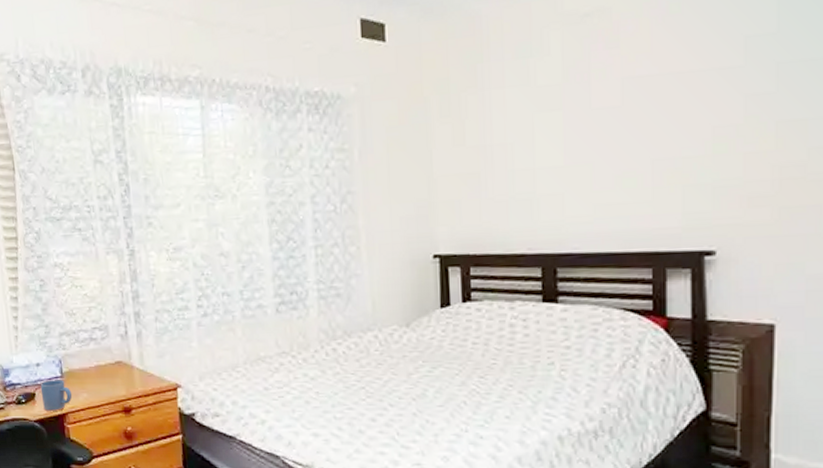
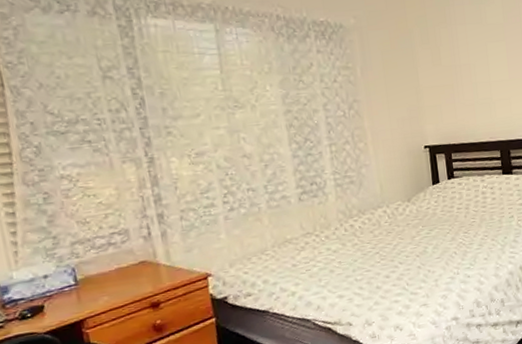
mug: present [40,380,73,412] -> none [49,287,91,322]

